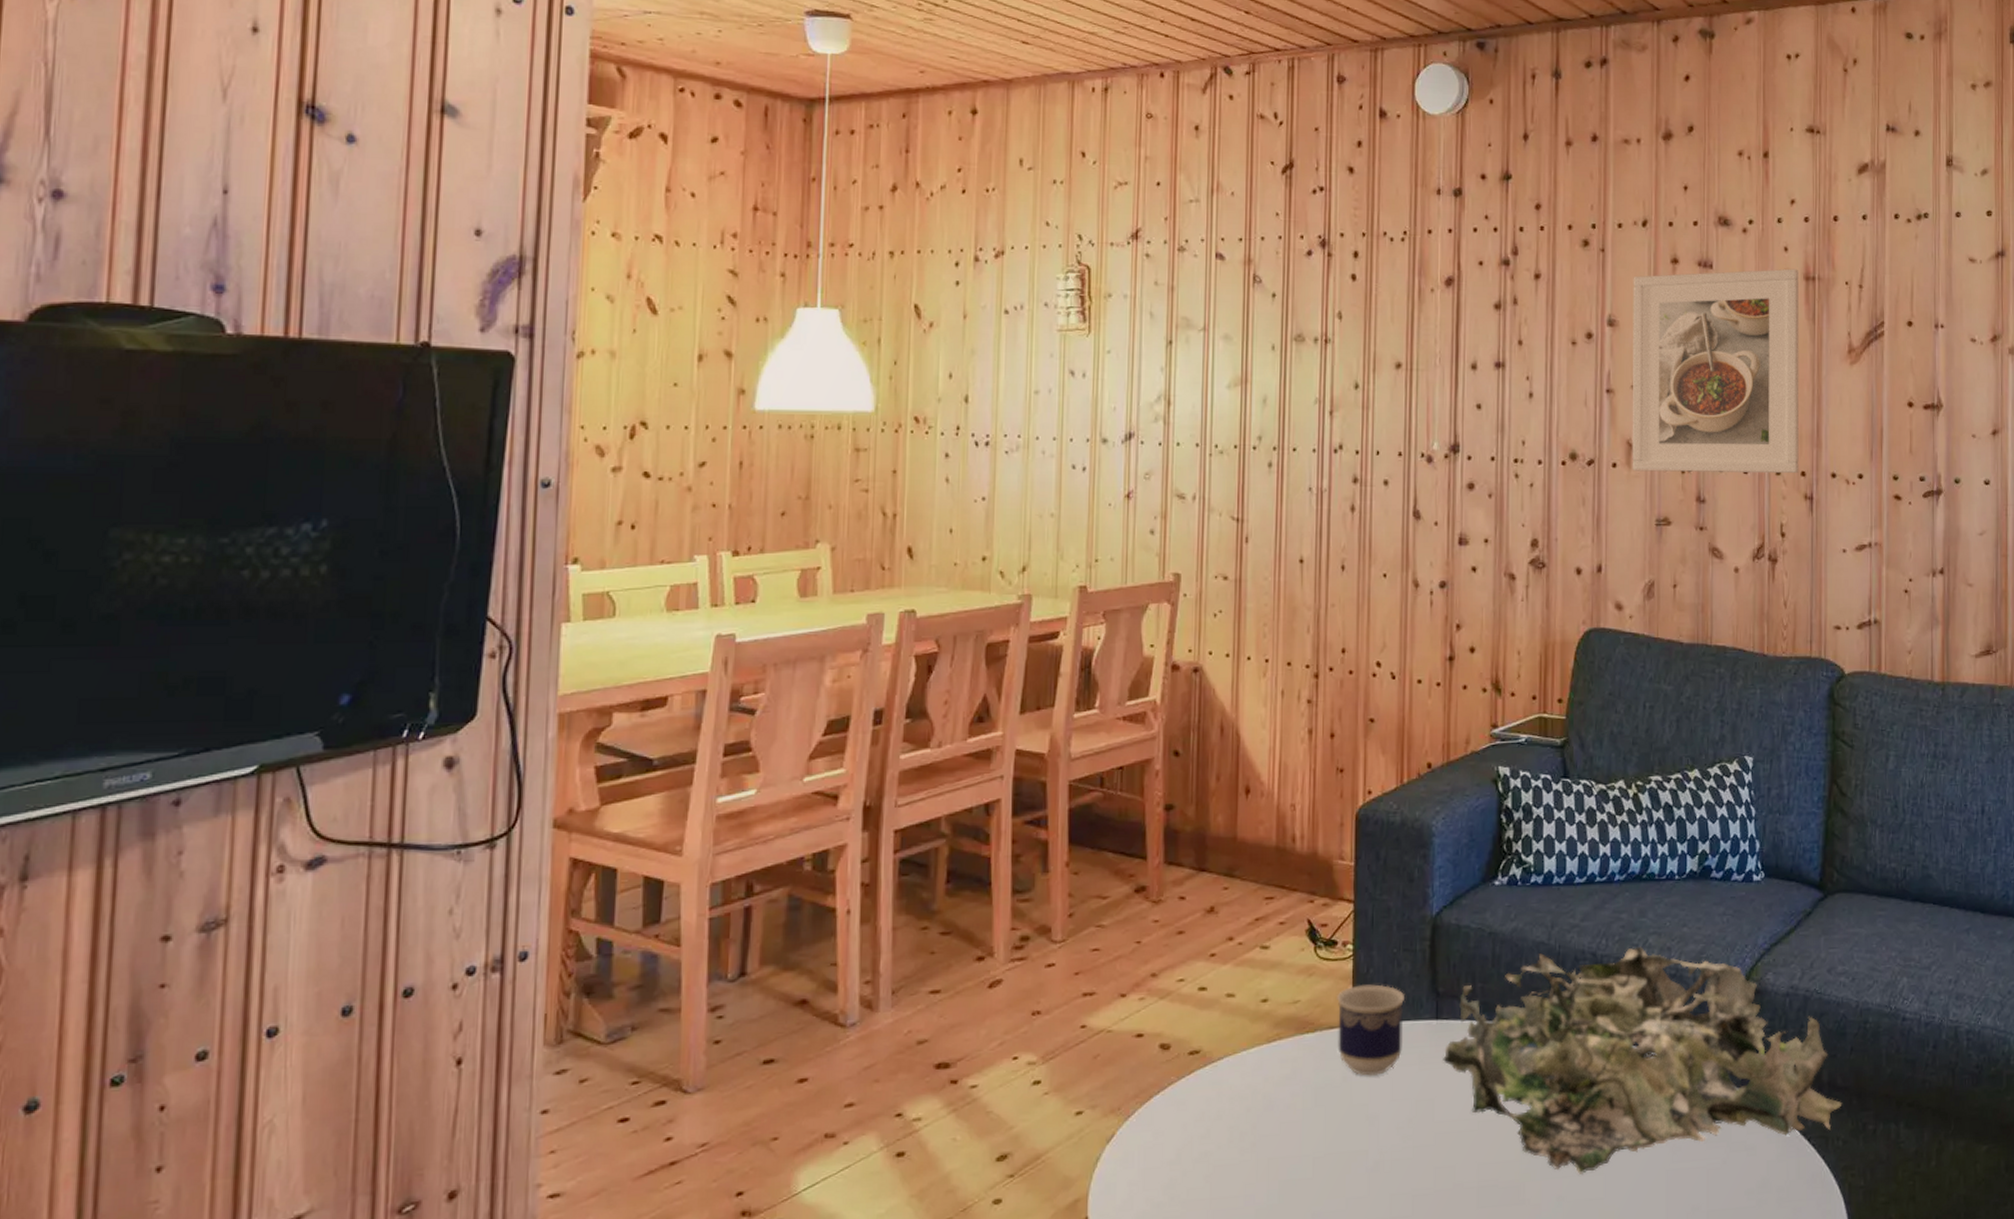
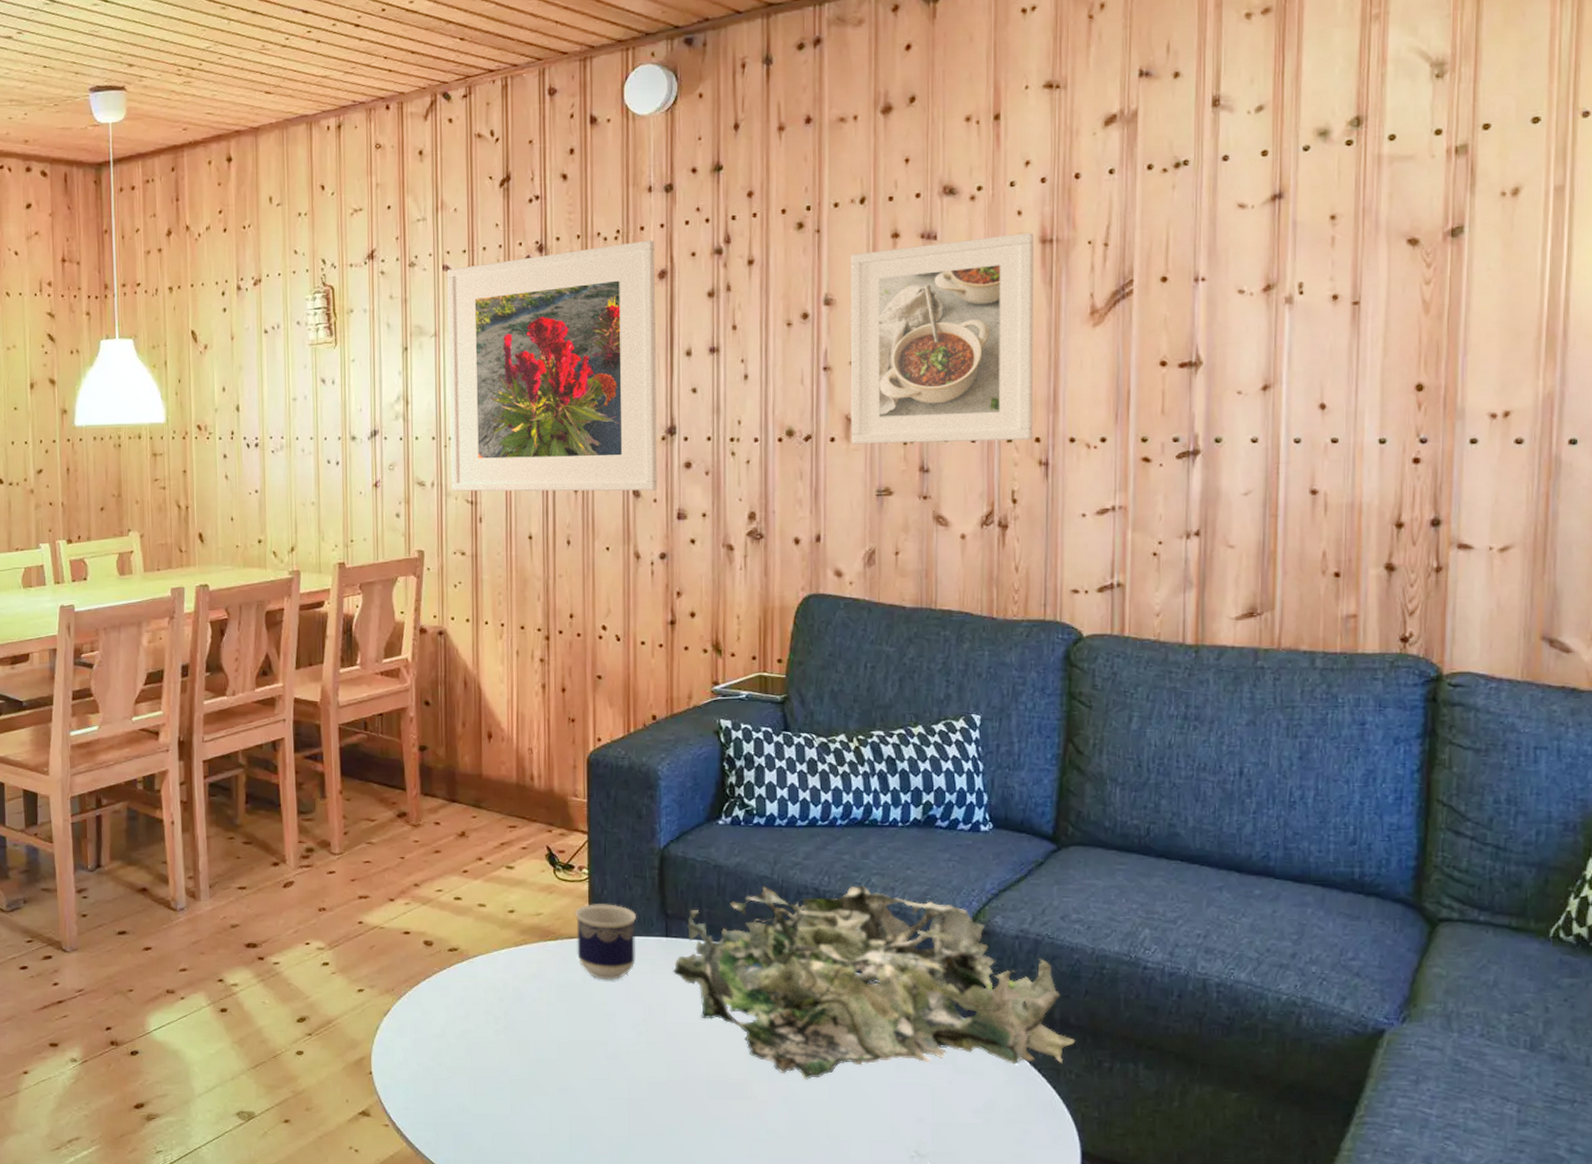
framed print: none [1215,244,1443,513] -> present [446,240,658,492]

